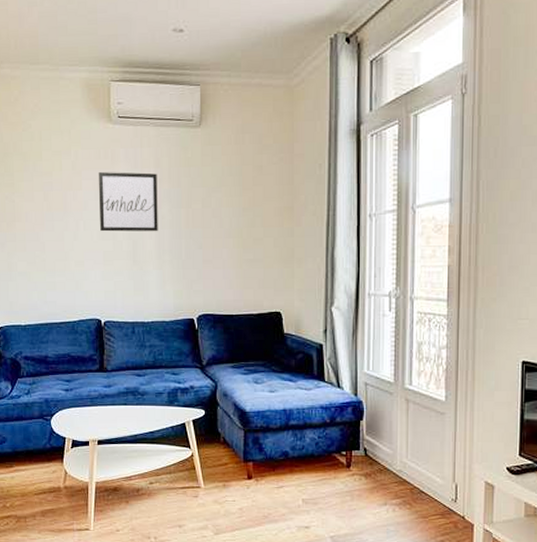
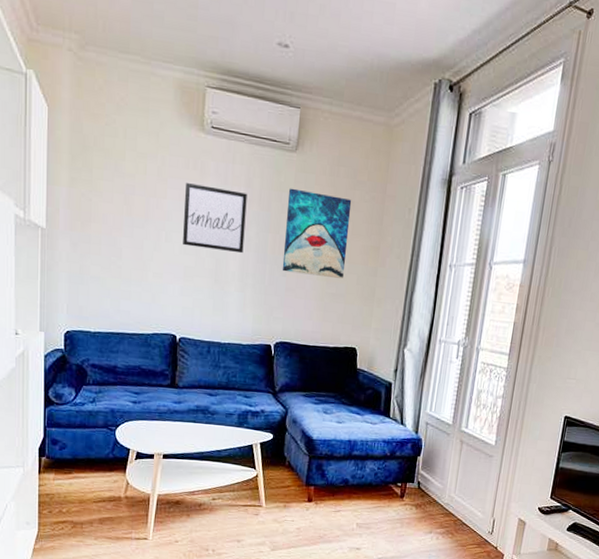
wall art: none [196,162,261,244] -> present [282,188,352,278]

